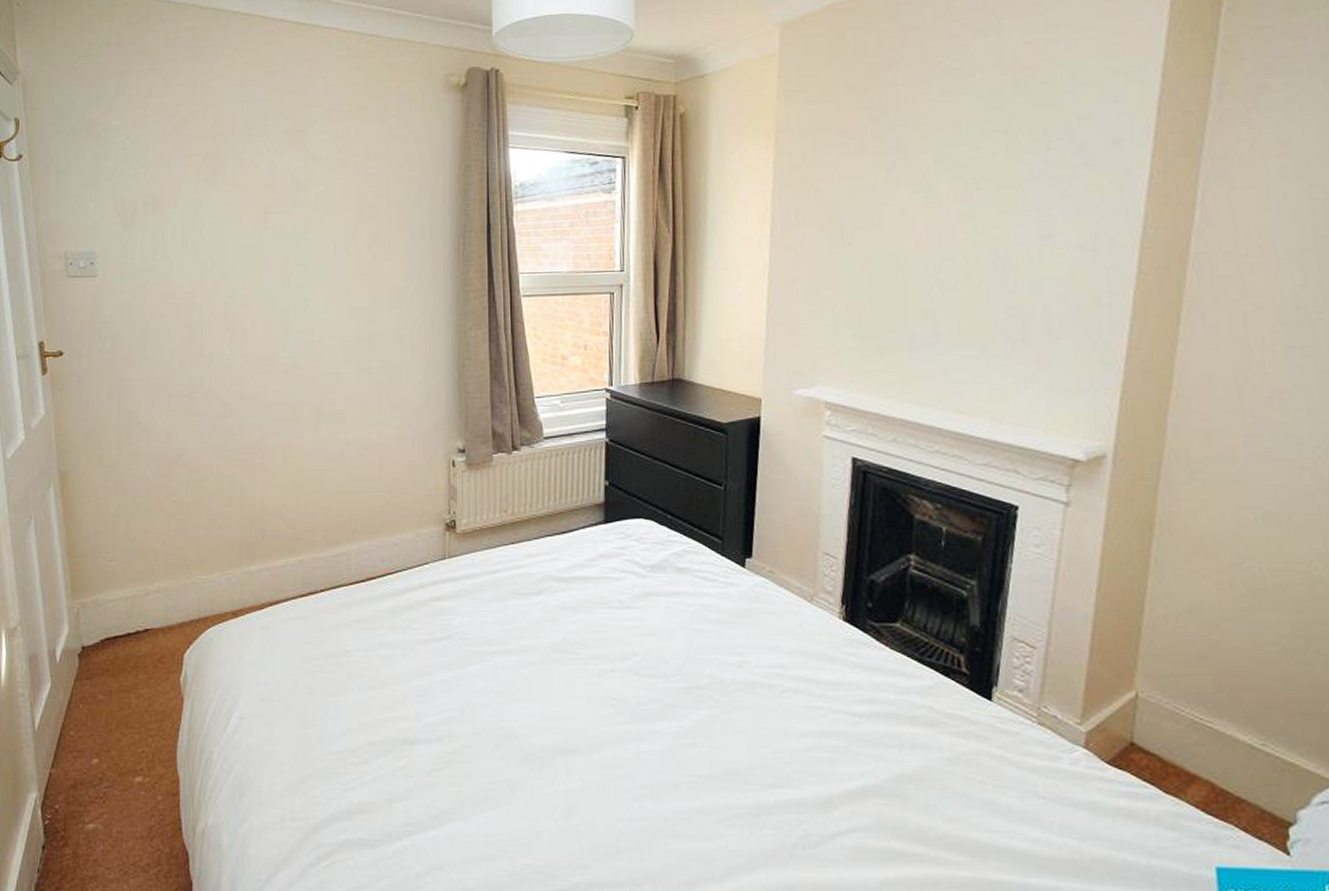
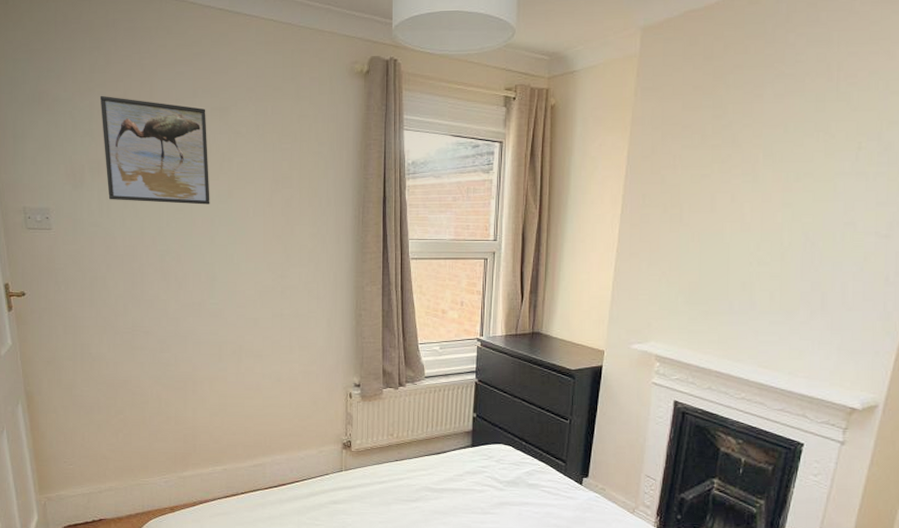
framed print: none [156,122,283,242] -> present [100,95,210,205]

